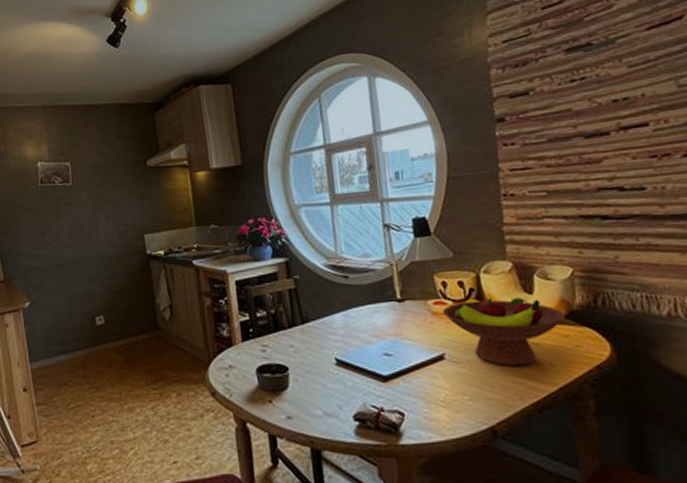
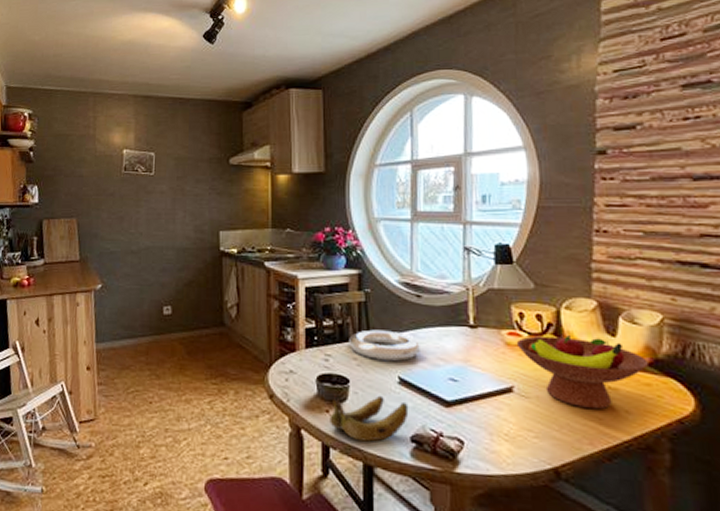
banana: none [273,378,349,427] -> present [330,394,409,442]
o-ring: none [283,314,353,345] -> present [349,329,420,362]

